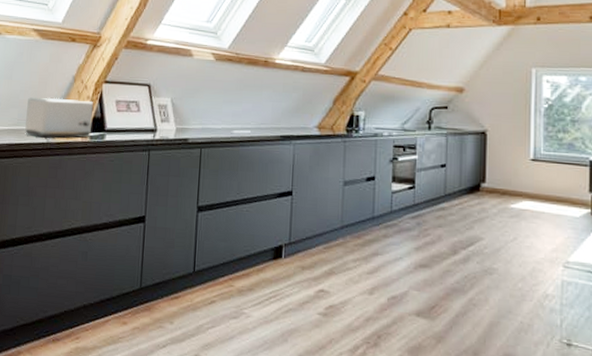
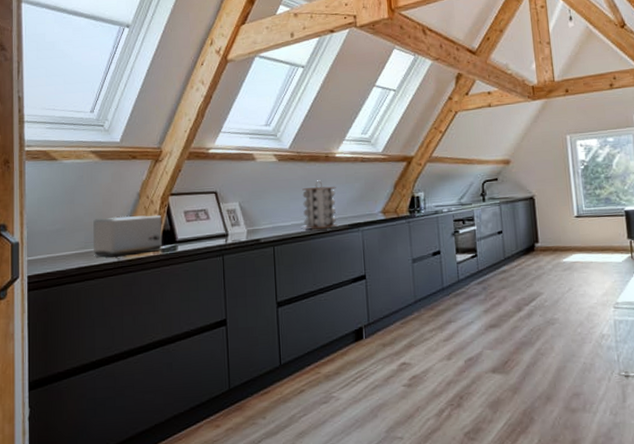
spice rack: none [233,85,272,137] -> present [302,180,337,230]

